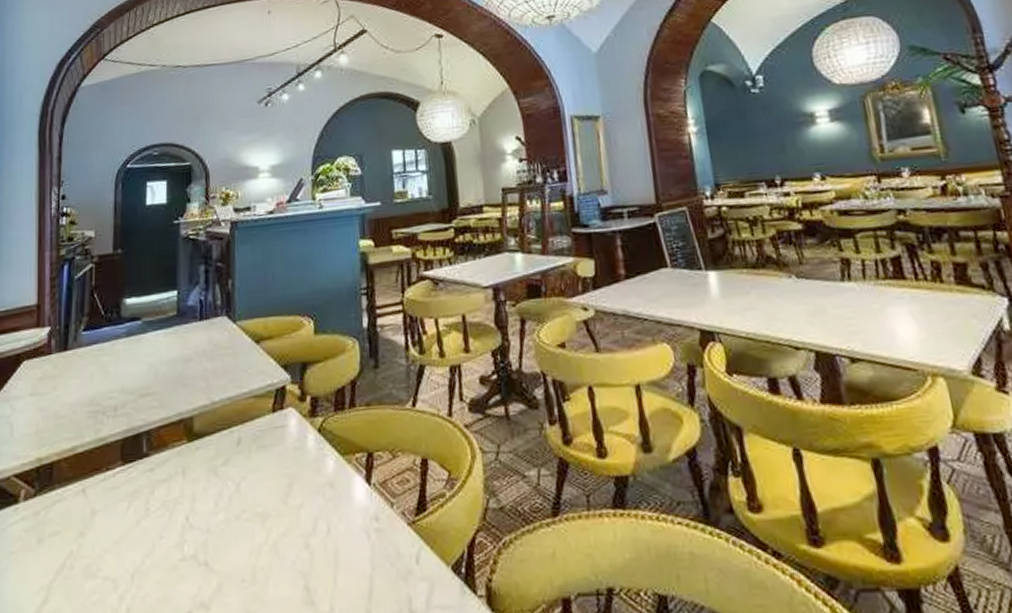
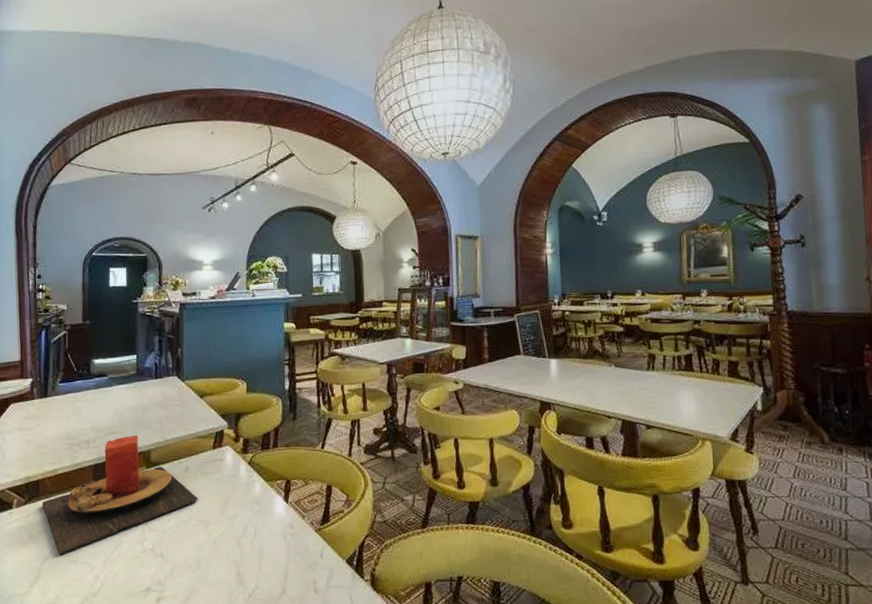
candle: none [55,396,254,567] -> present [42,434,199,555]

